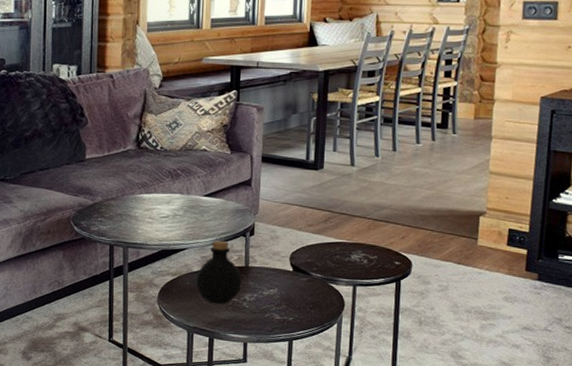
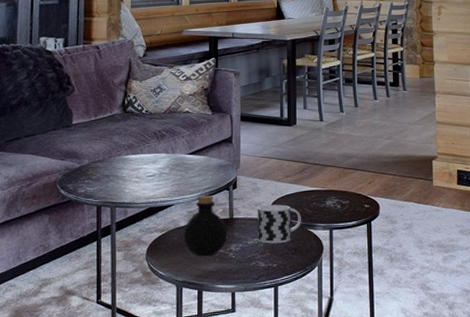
cup: none [274,255,322,297] -> present [258,204,301,244]

